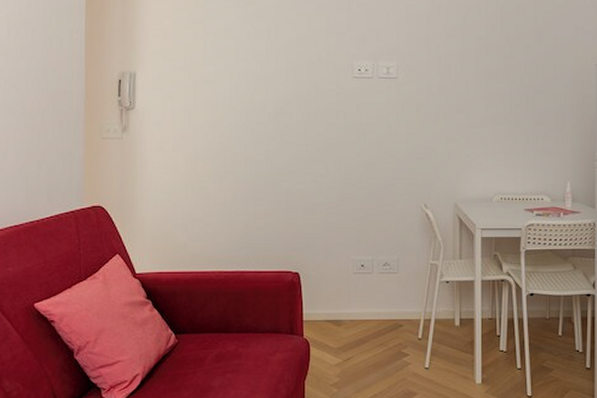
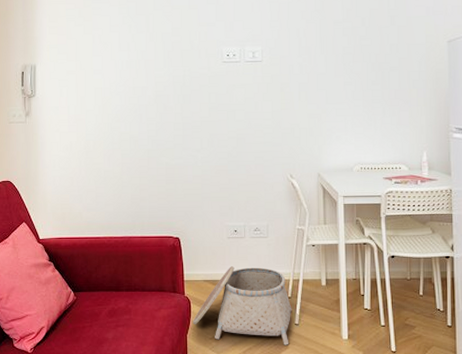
basket: none [311,305,422,391] -> present [192,266,292,345]

